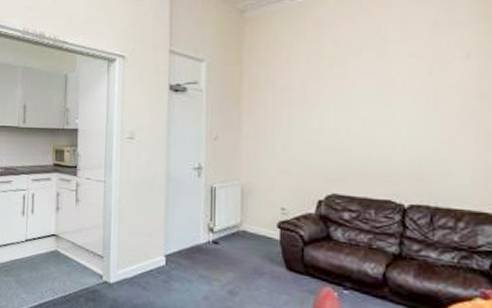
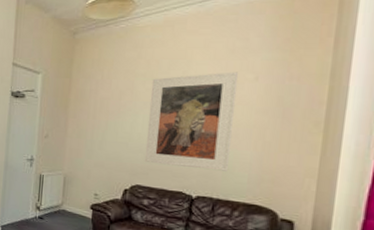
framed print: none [340,49,446,172] -> present [144,72,239,171]

